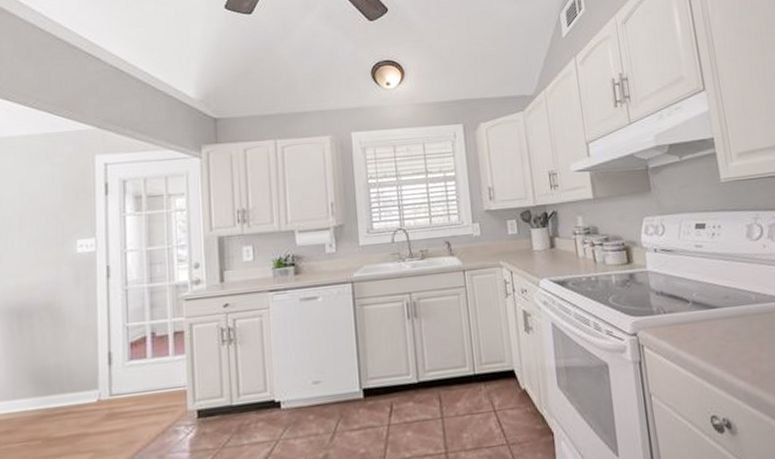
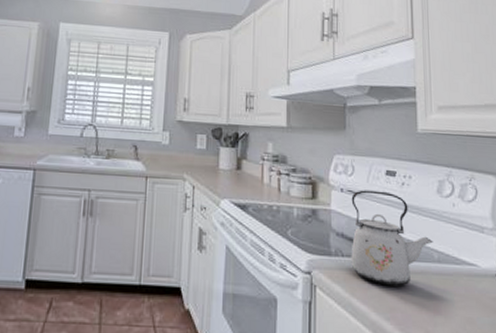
kettle: none [665,244,749,334] -> present [351,190,433,286]

